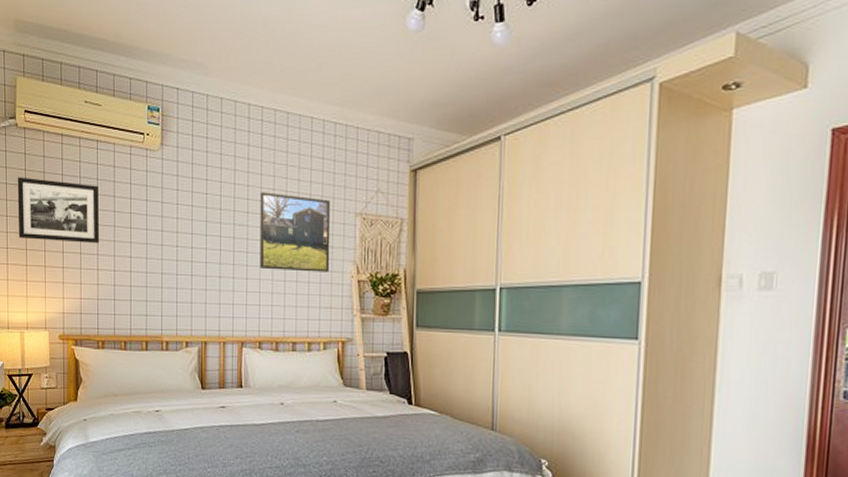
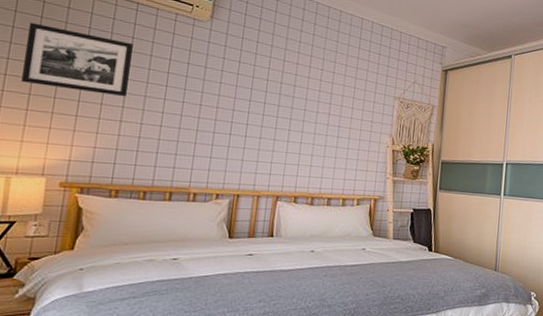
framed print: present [259,192,331,272] -> none [301,71,374,142]

